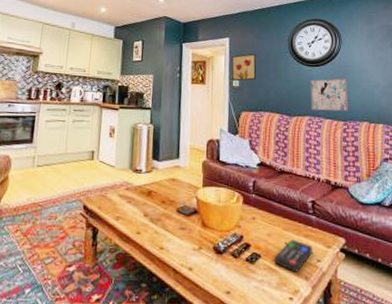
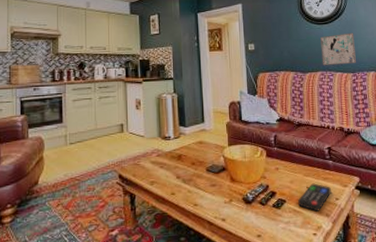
wall art: present [231,53,256,81] -> none [245,17,270,45]

